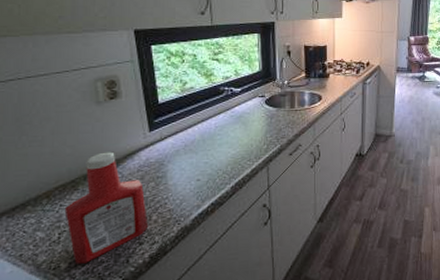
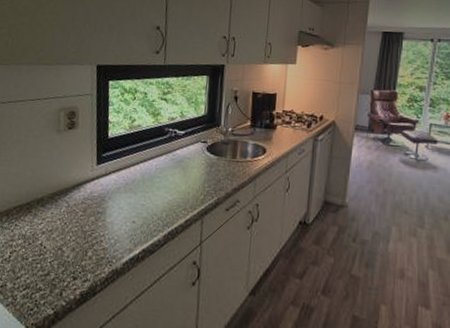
ketchup bottle: present [64,152,149,264] -> none [17,179,85,288]

